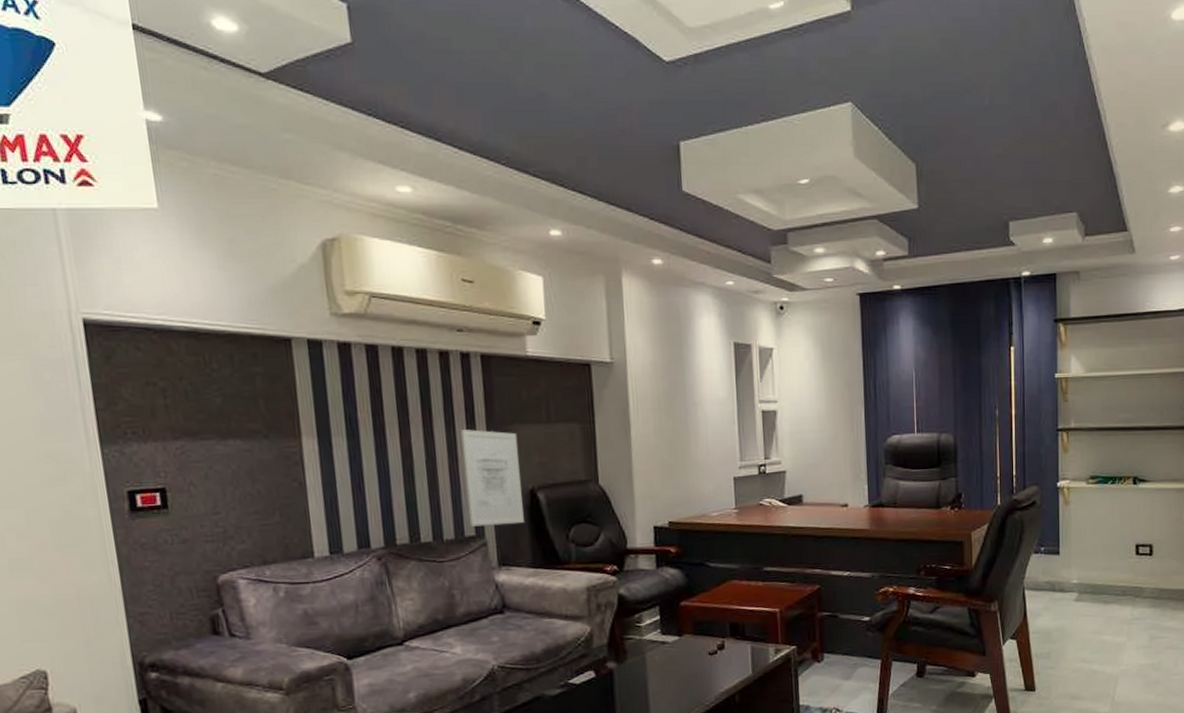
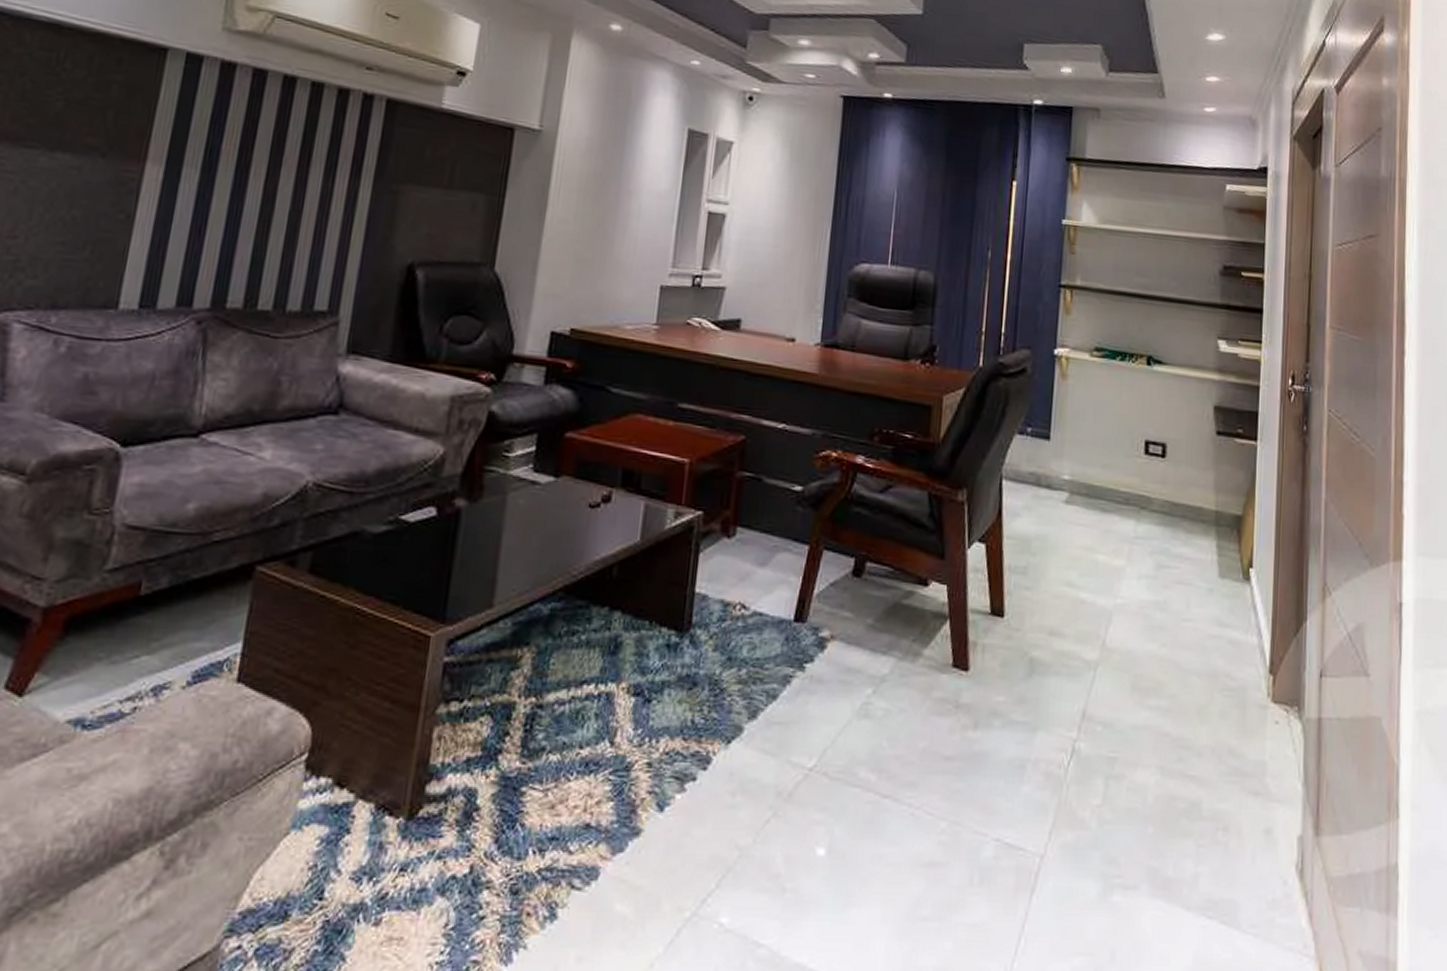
wall art: present [460,429,524,527] -> none [323,181,408,304]

